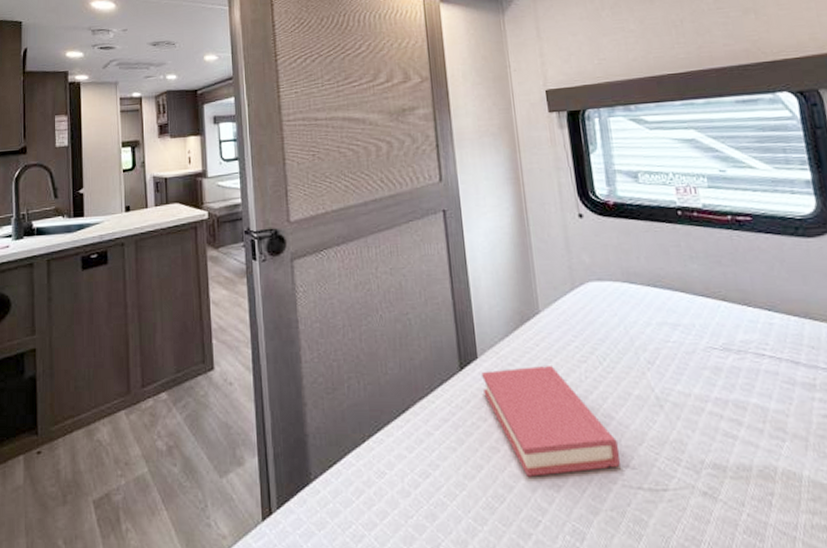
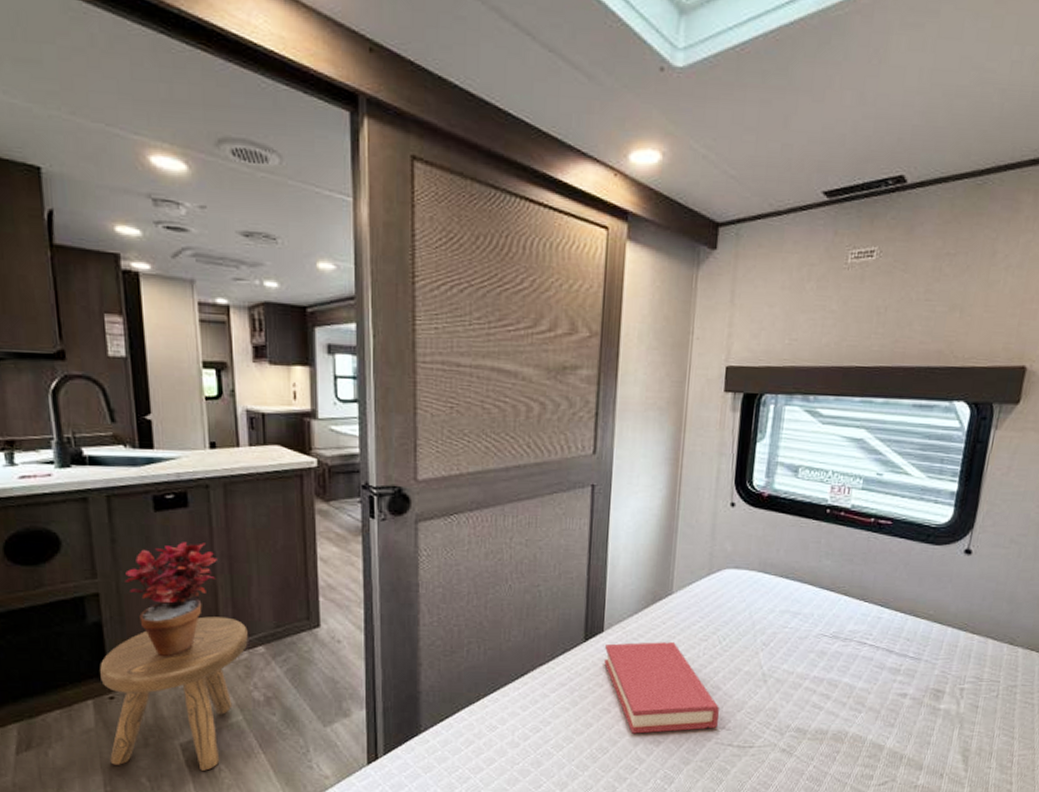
stool: none [32,365,153,531] -> present [100,616,248,771]
potted plant: none [56,295,129,408] -> present [125,542,217,657]

